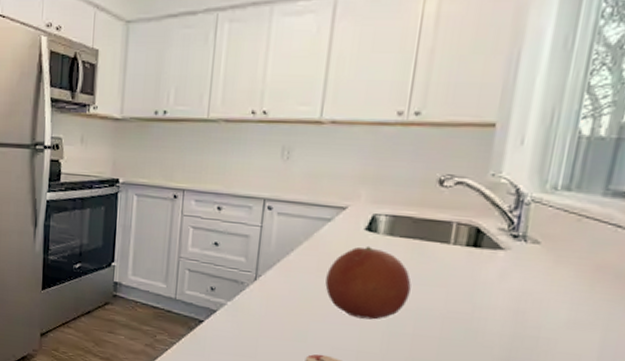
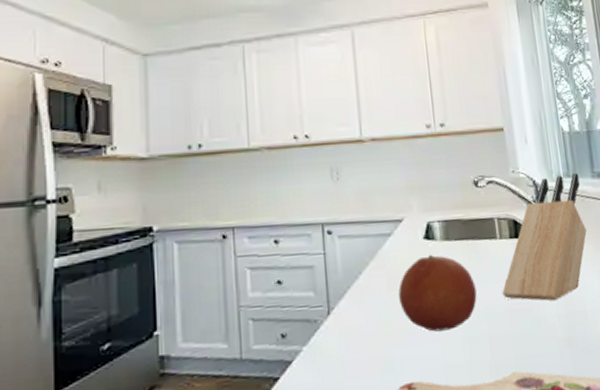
knife block: none [439,187,584,319] -> present [502,173,587,302]

